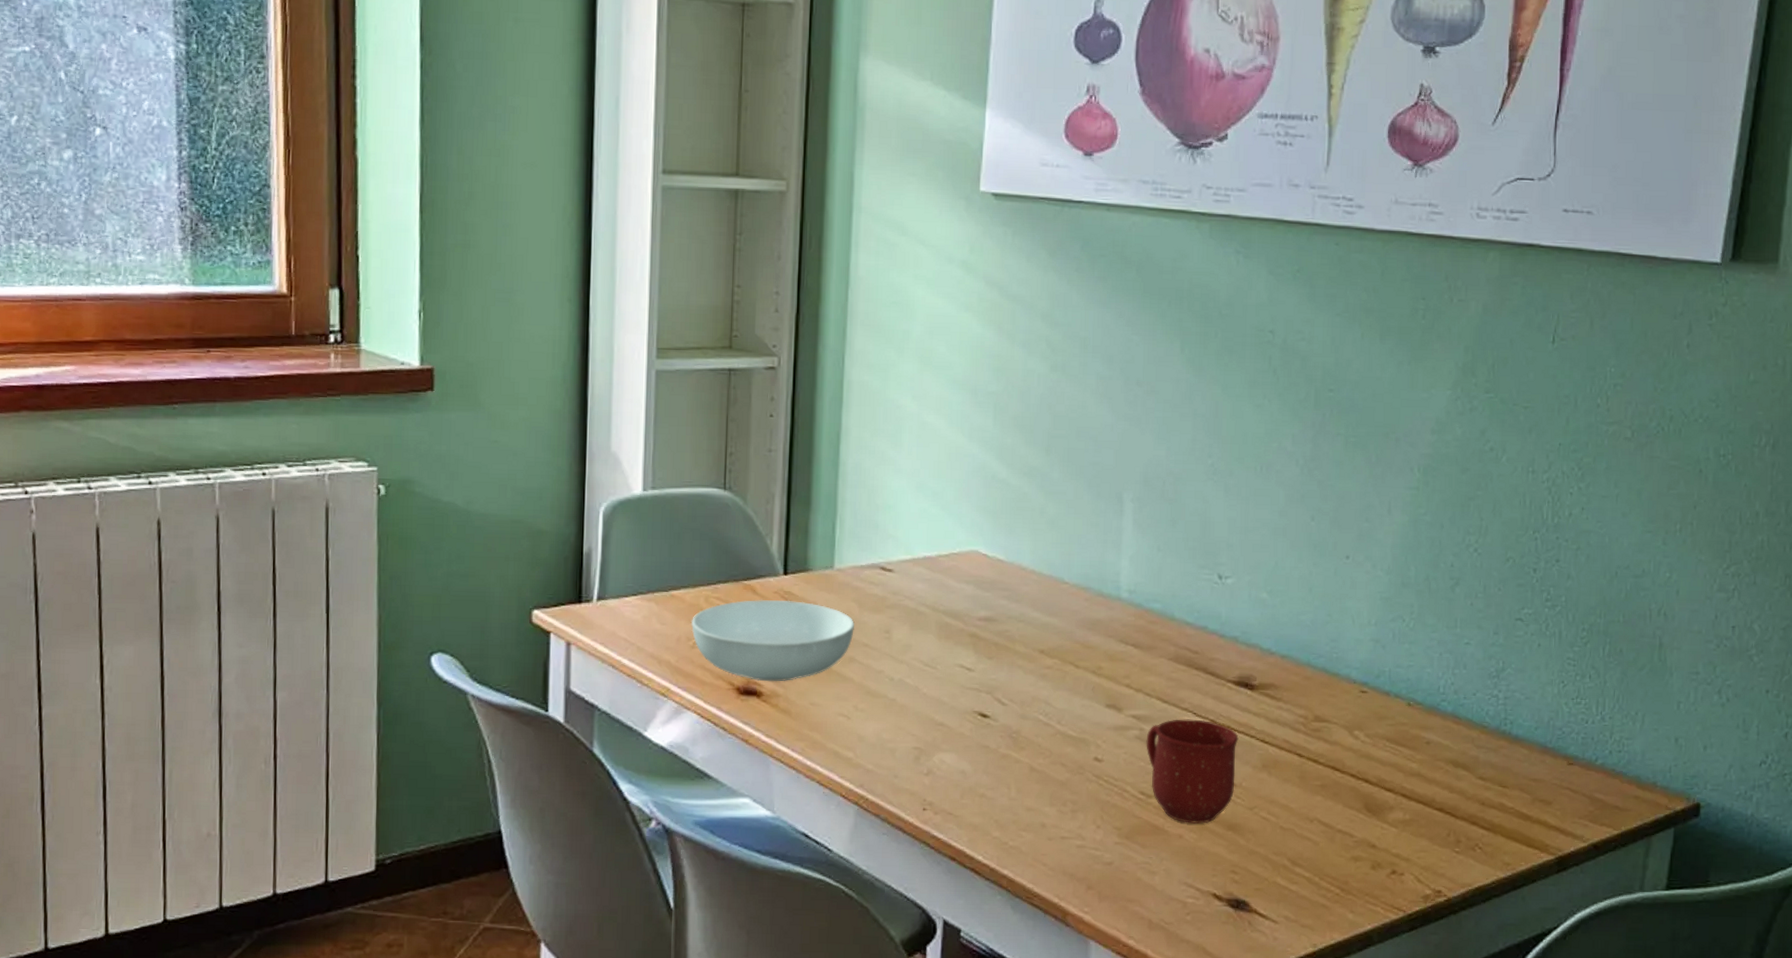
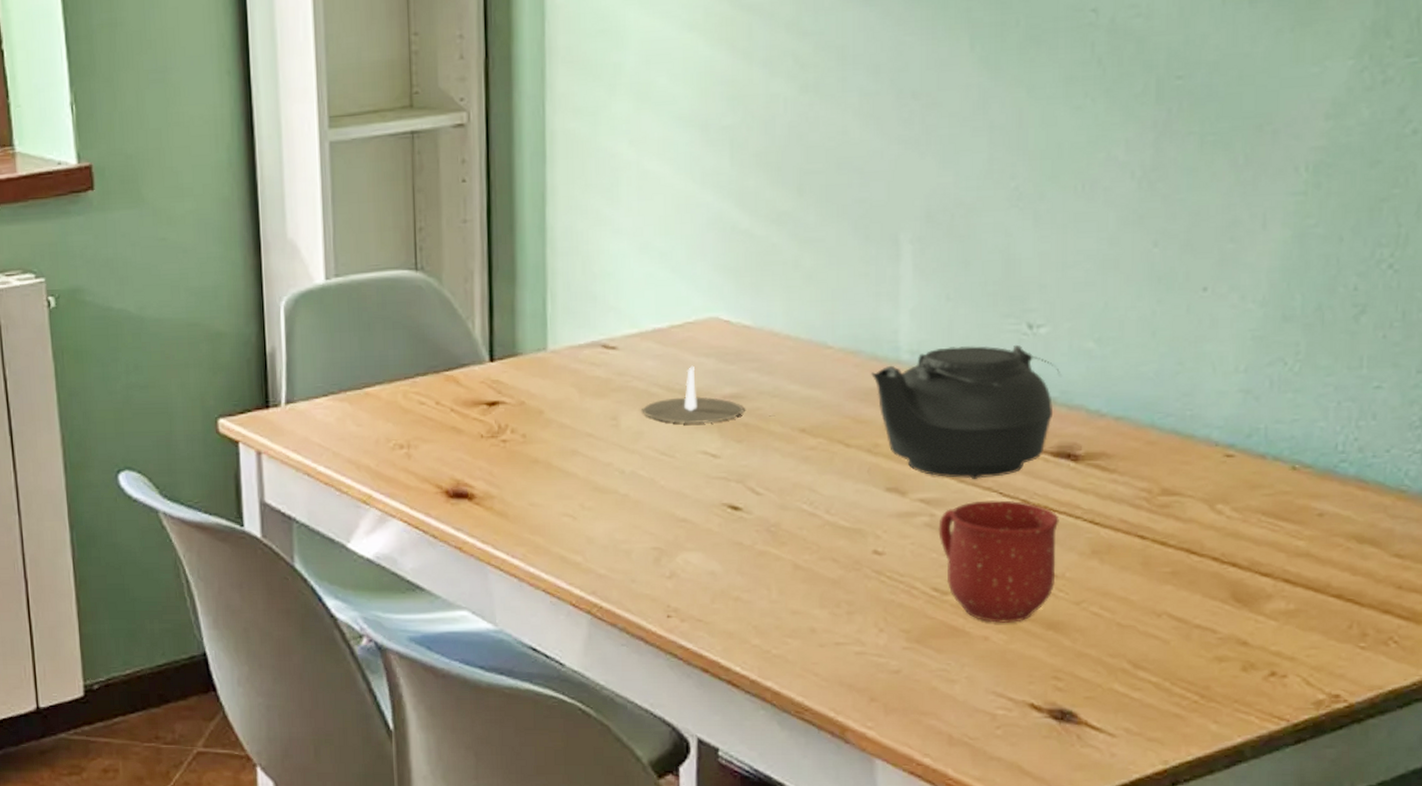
serving bowl: present [690,599,854,682] -> none [389,389,575,483]
candle: none [910,590,996,641] -> present [640,365,745,424]
teapot: none [1097,589,1243,702] -> present [870,344,1062,480]

